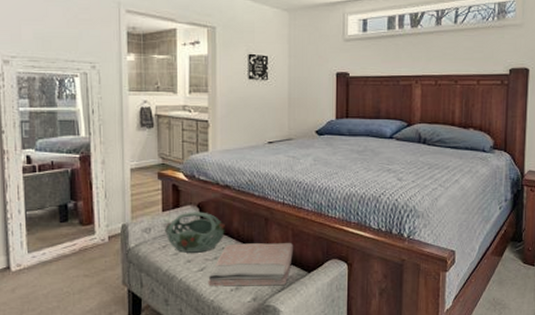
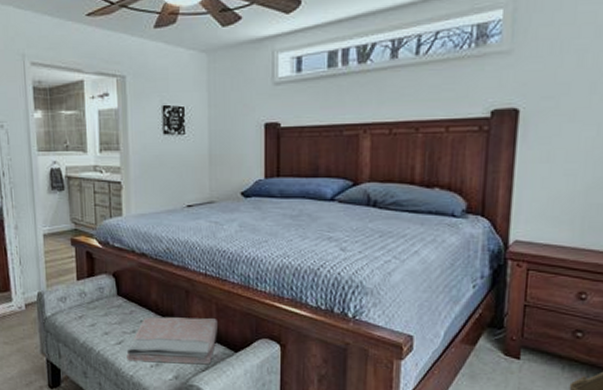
decorative basket: present [165,212,226,253] -> none [80,281,144,325]

